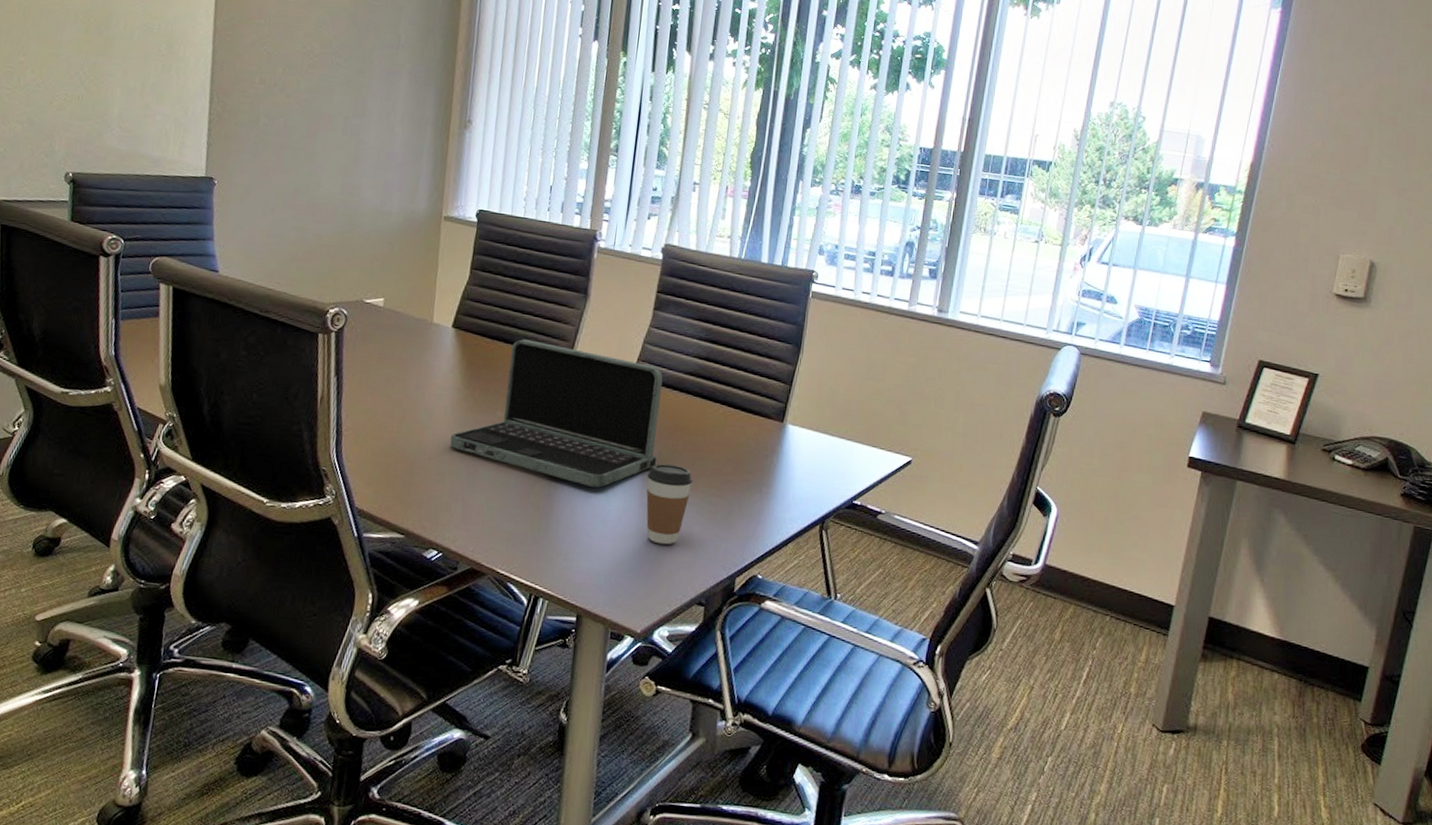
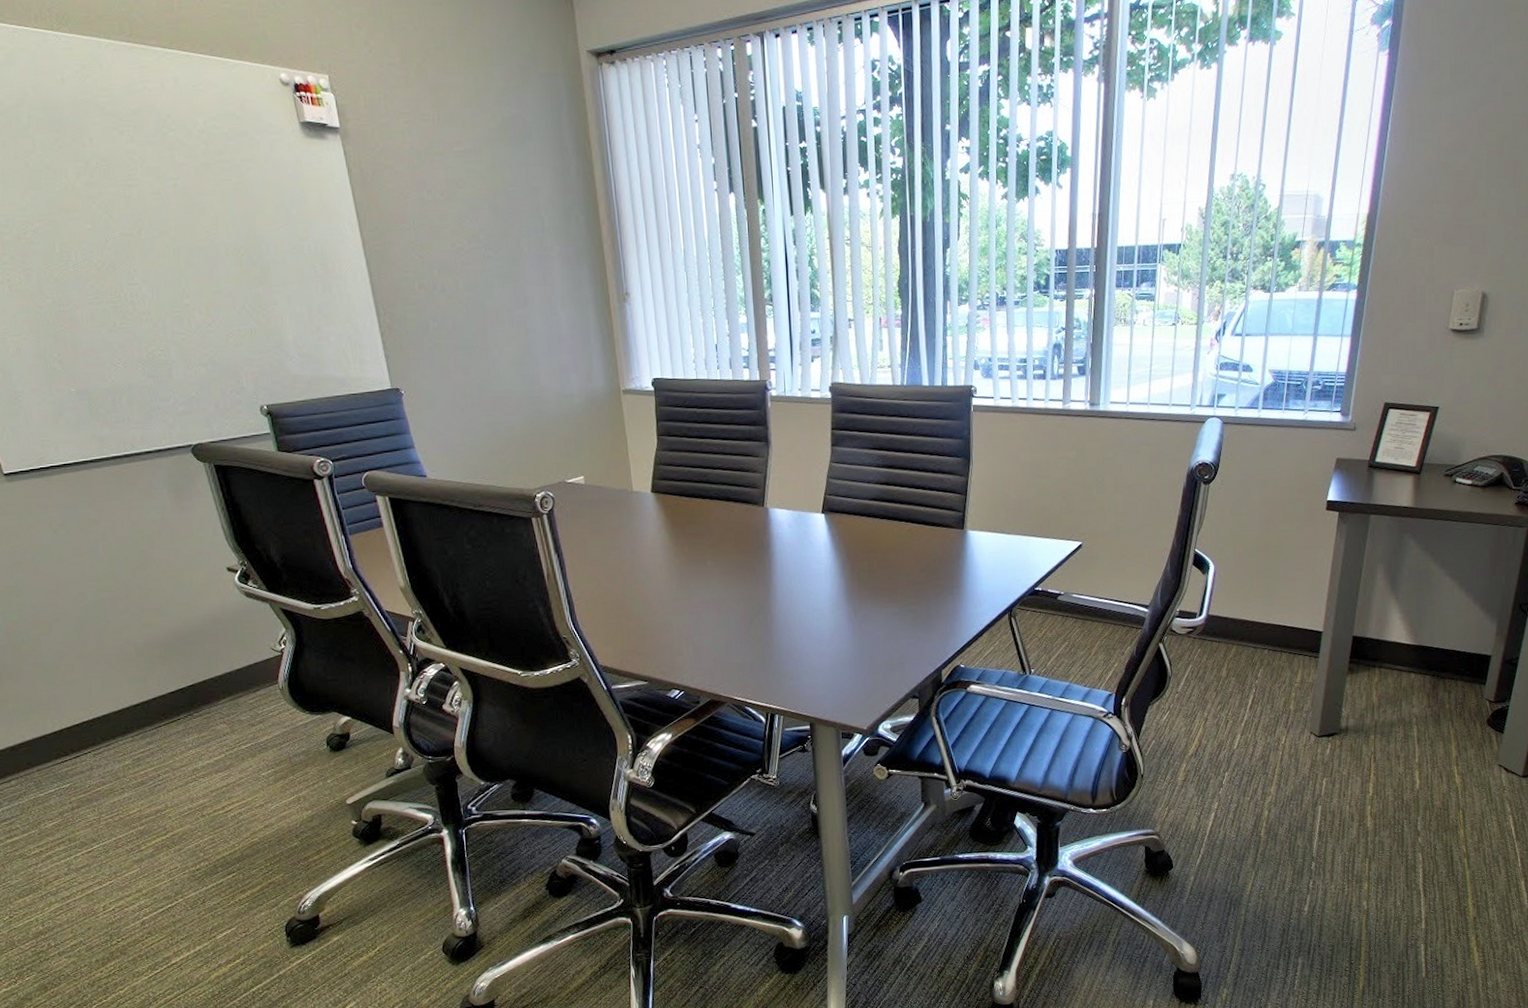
laptop: present [450,339,663,488] -> none [671,492,856,614]
coffee cup: present [646,464,693,545] -> none [851,583,892,653]

